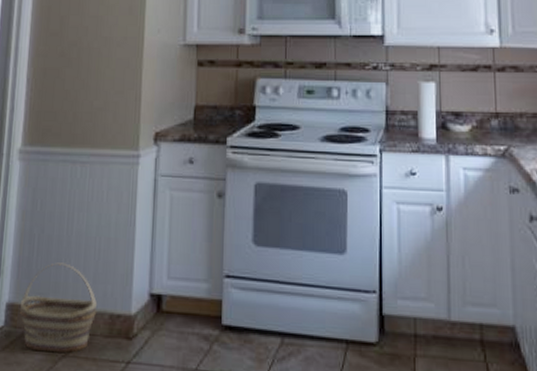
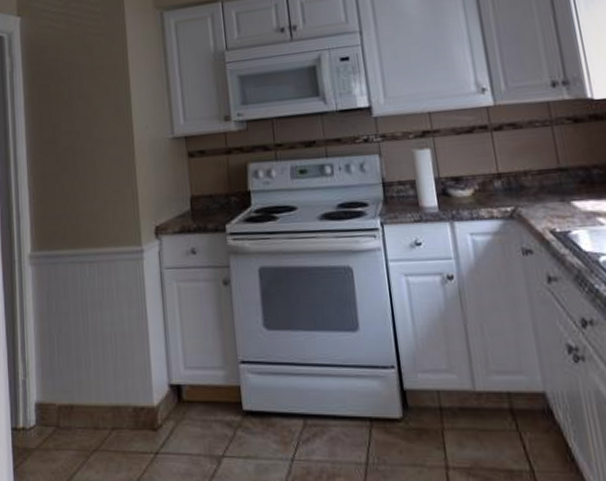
basket: present [19,262,98,354] -> none [48,360,121,448]

